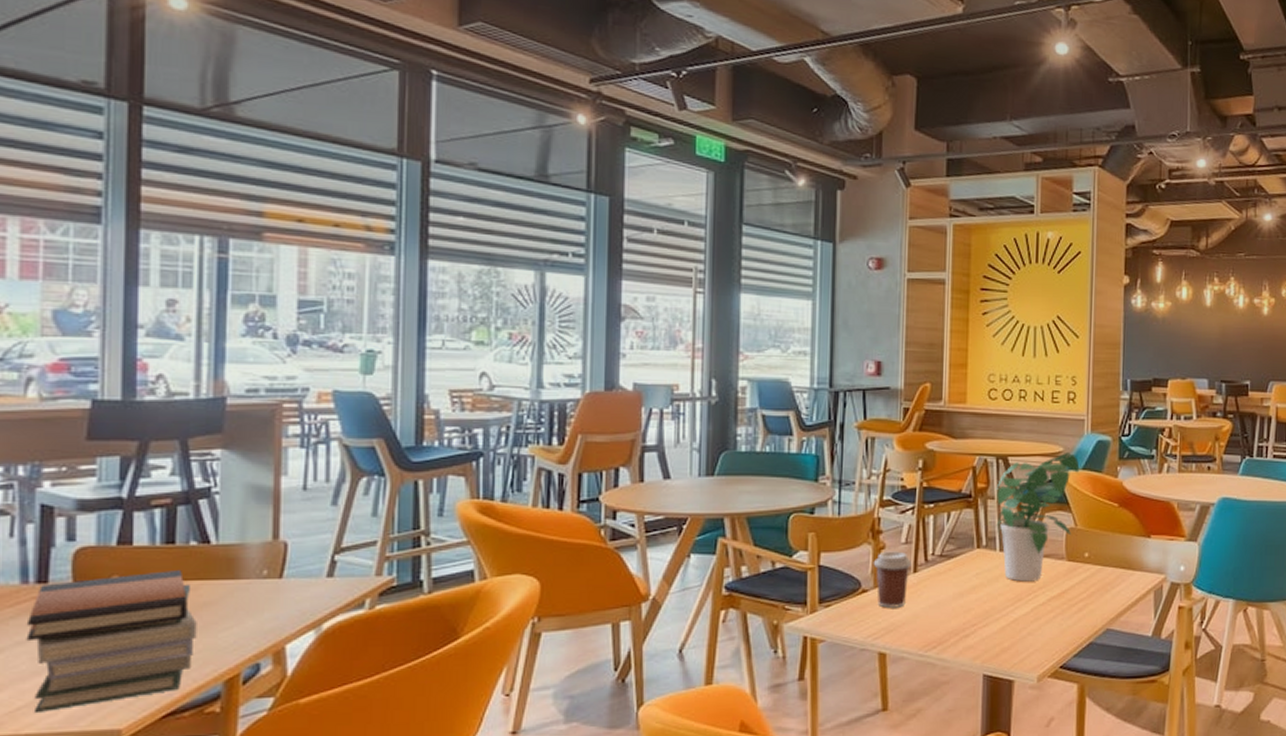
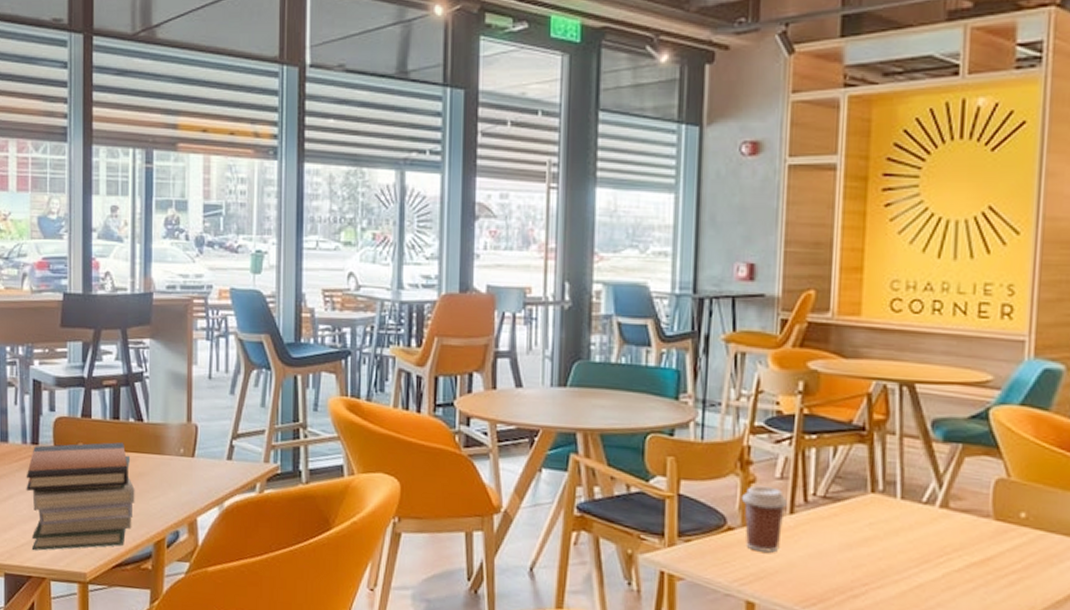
potted plant: present [996,451,1080,582] -> none [897,381,1016,541]

